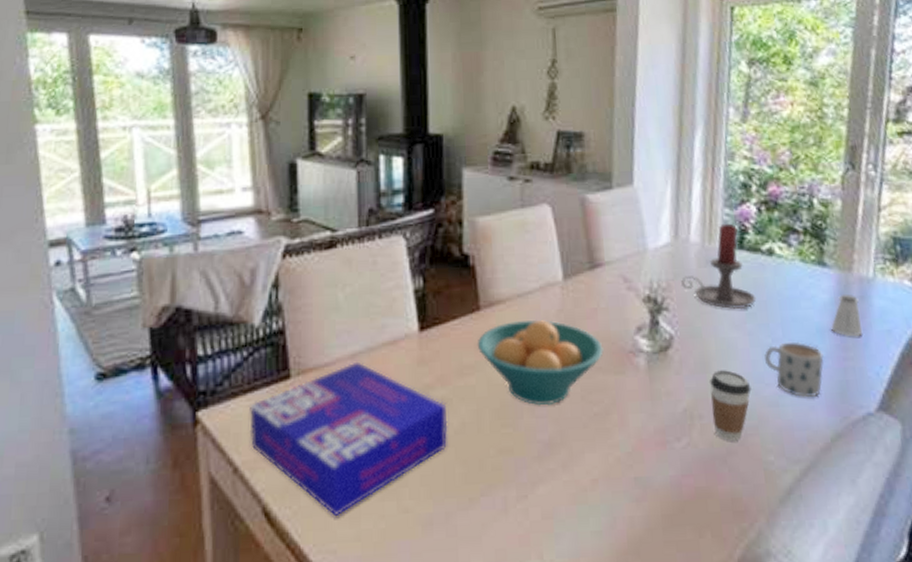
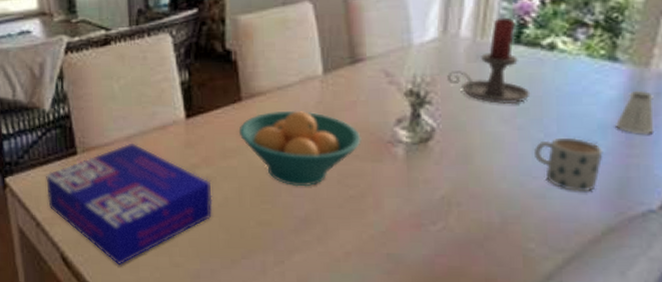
coffee cup: present [710,370,752,441] -> none [471,162,516,228]

